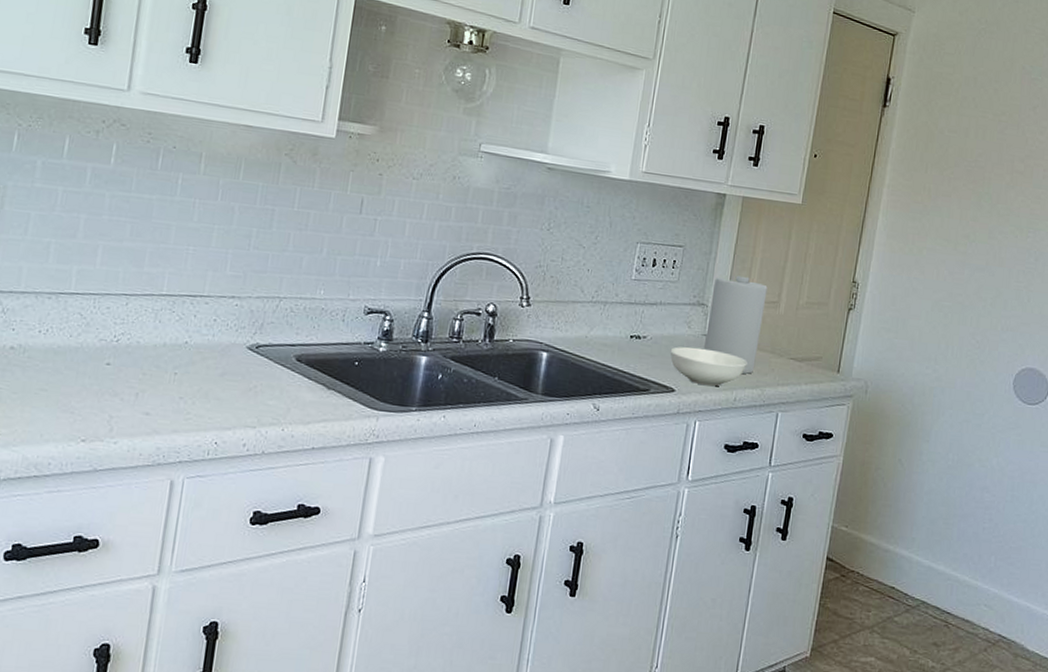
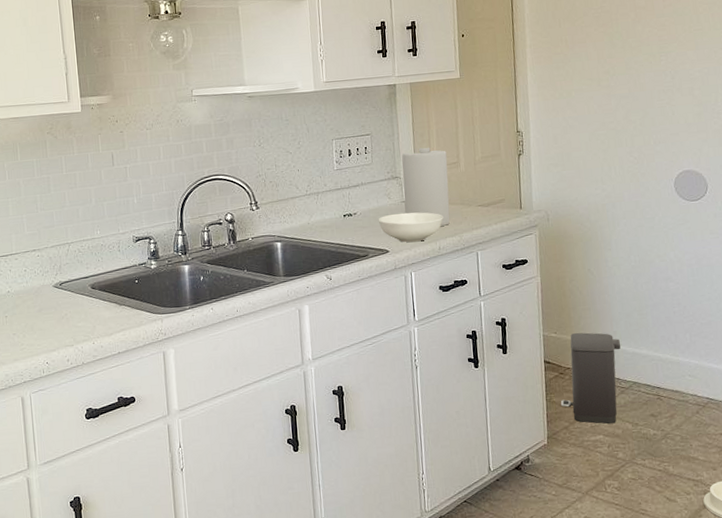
pedal bin: none [834,530,918,645] -> present [560,332,621,424]

